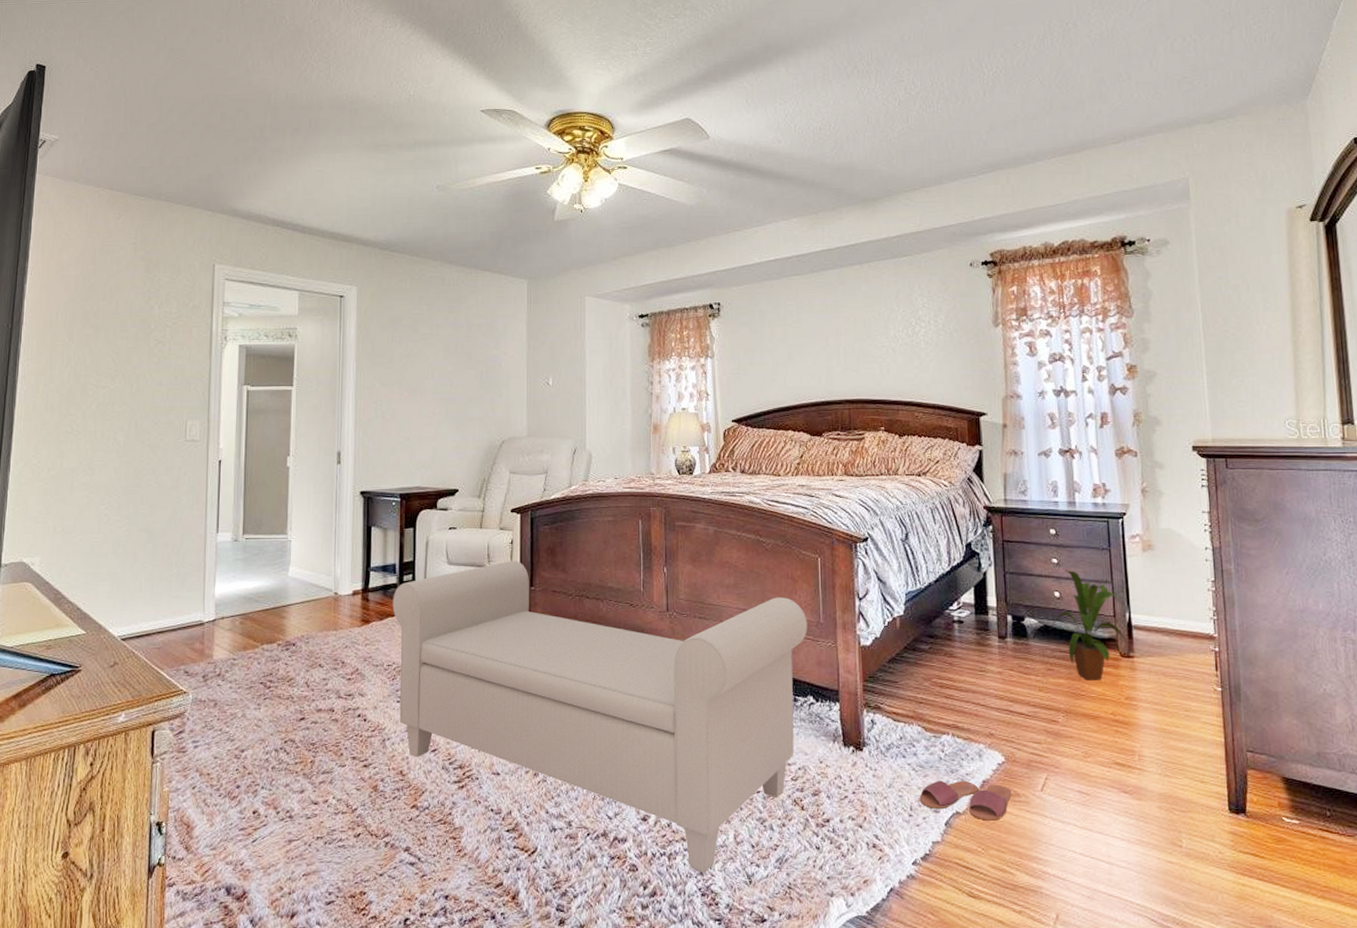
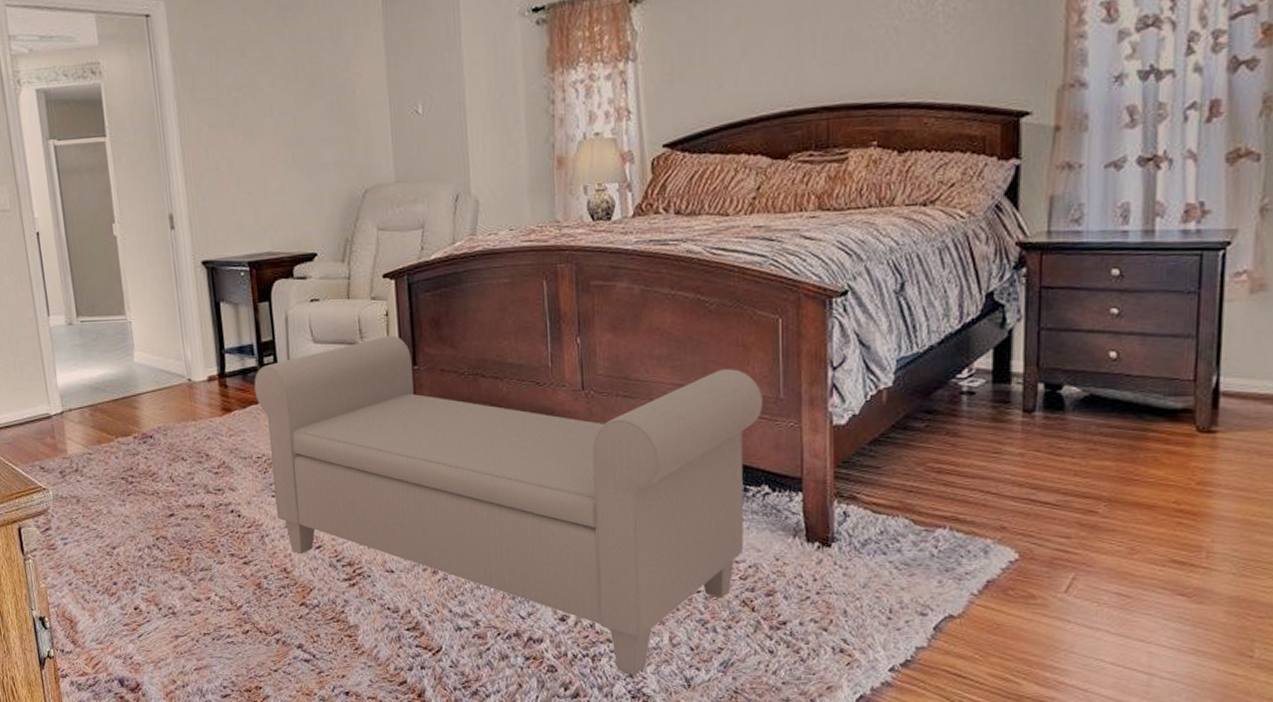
slippers: present [919,780,1012,821] -> none [902,579,1025,625]
house plant: present [1049,570,1136,681] -> none [1097,322,1220,462]

